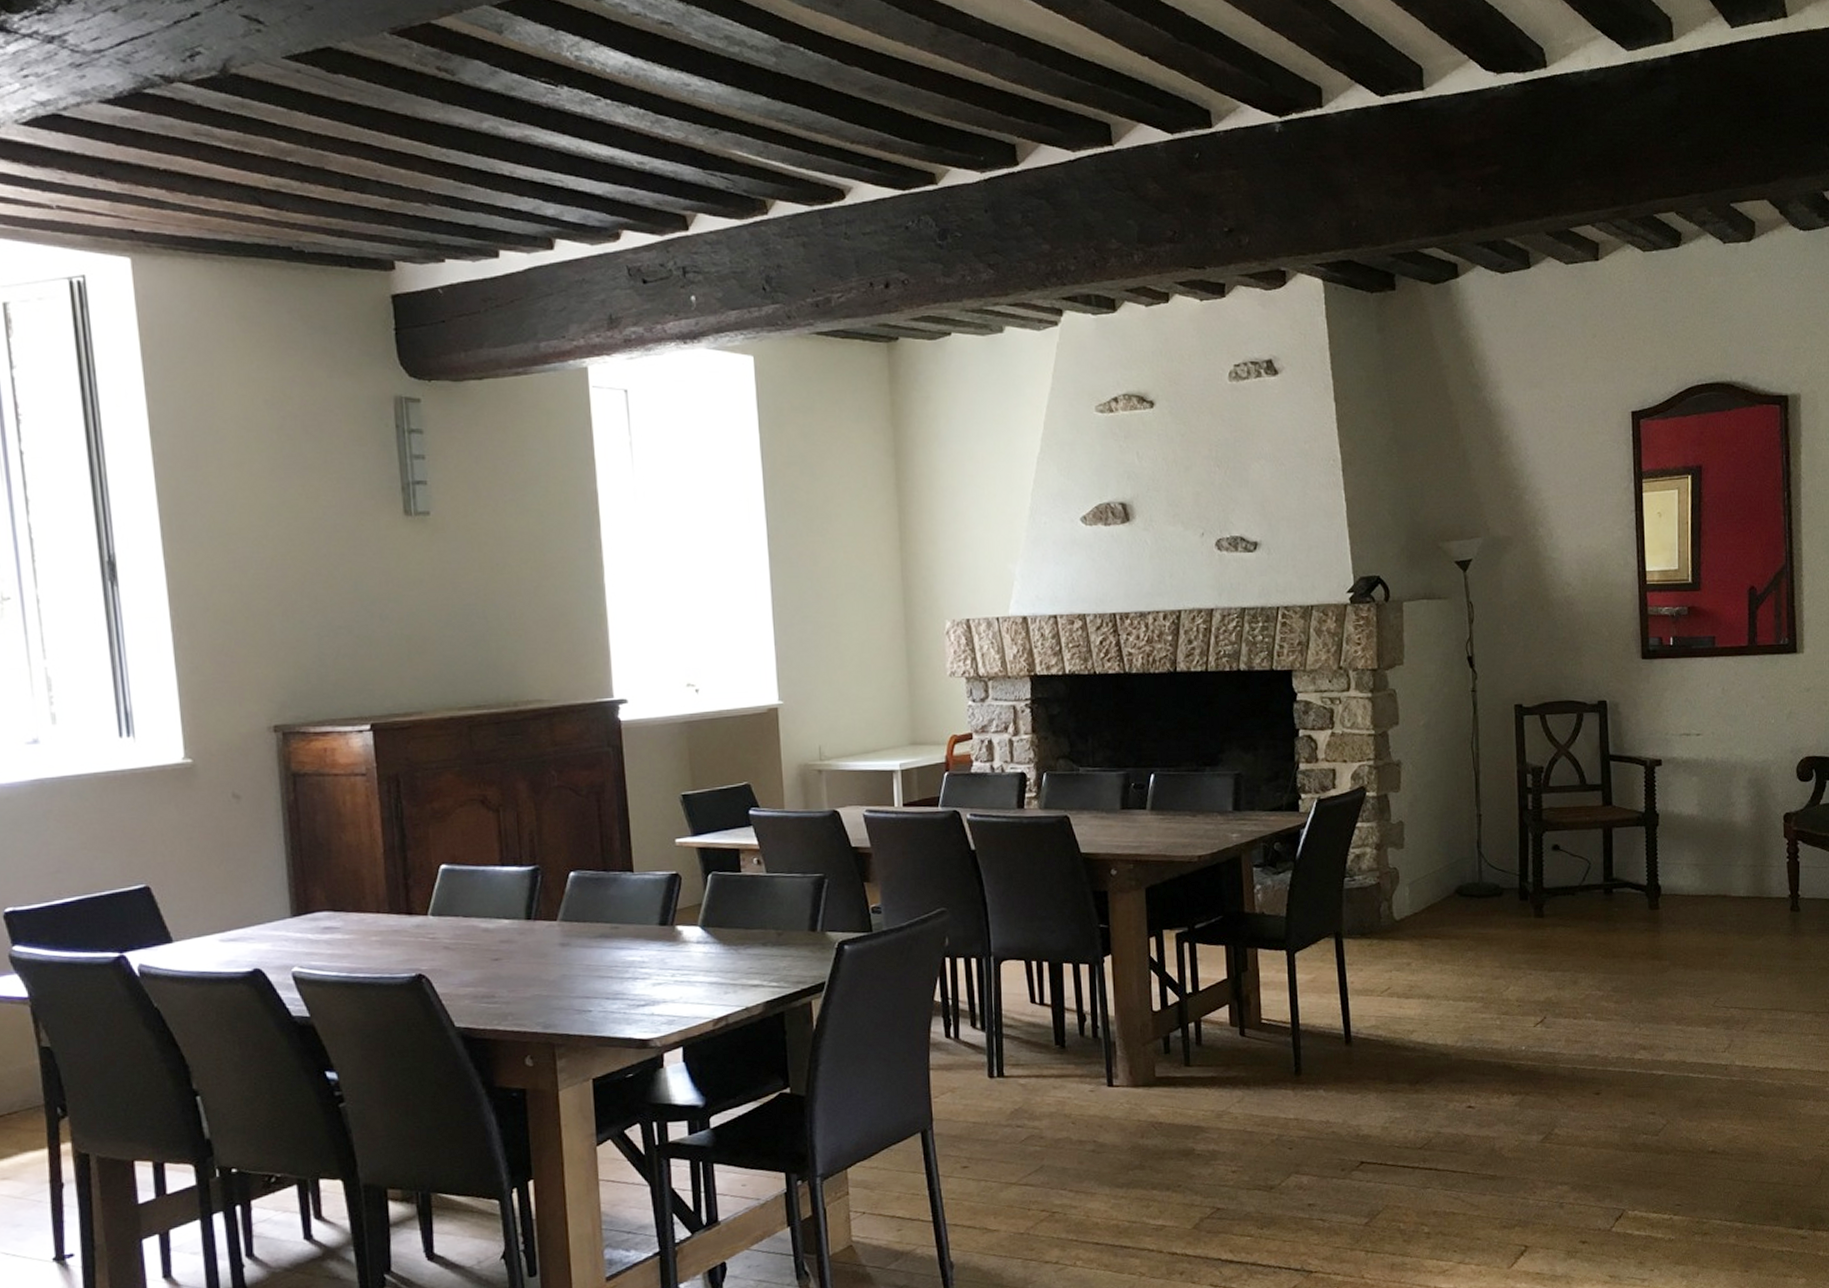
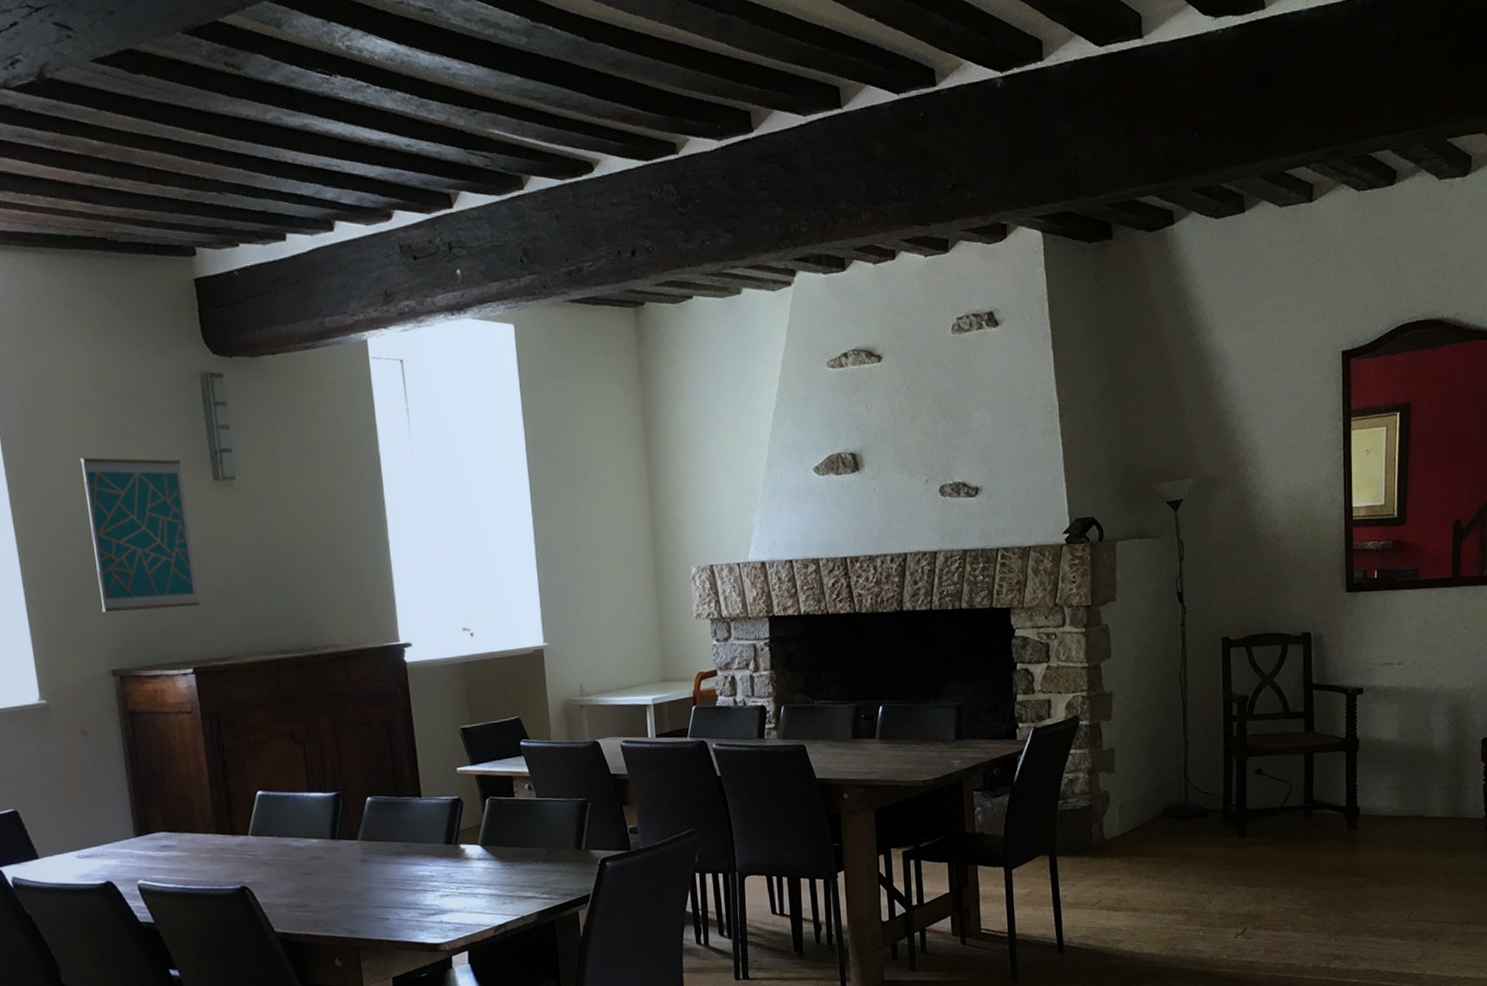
wall art: none [248,486,382,661] -> present [80,457,200,613]

